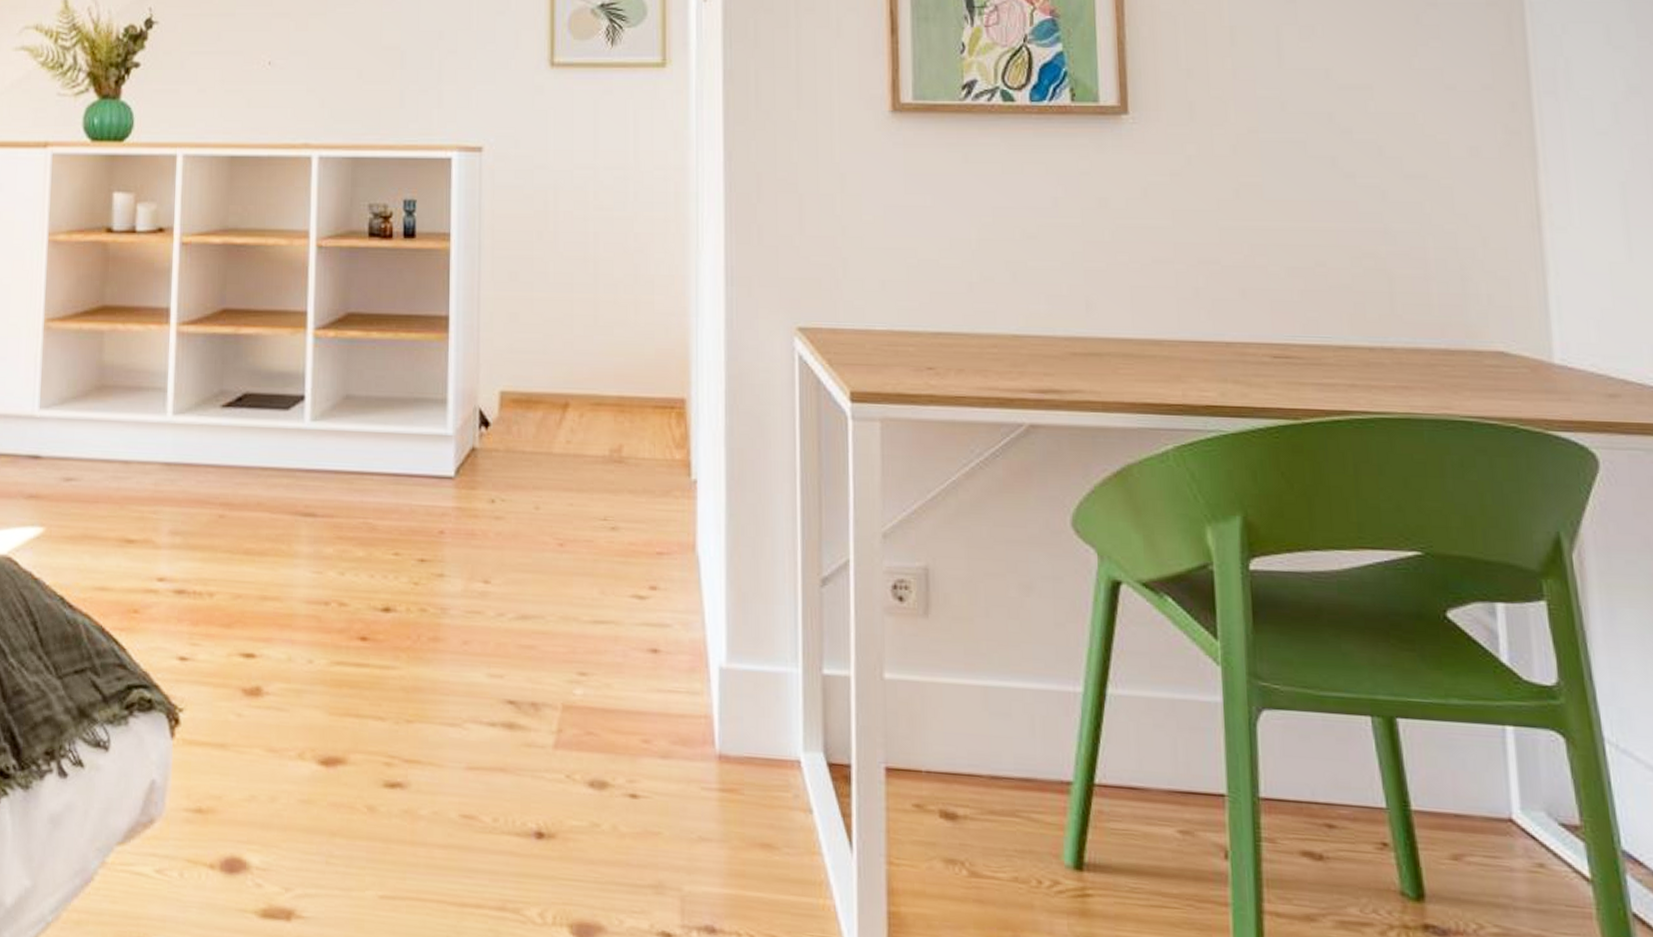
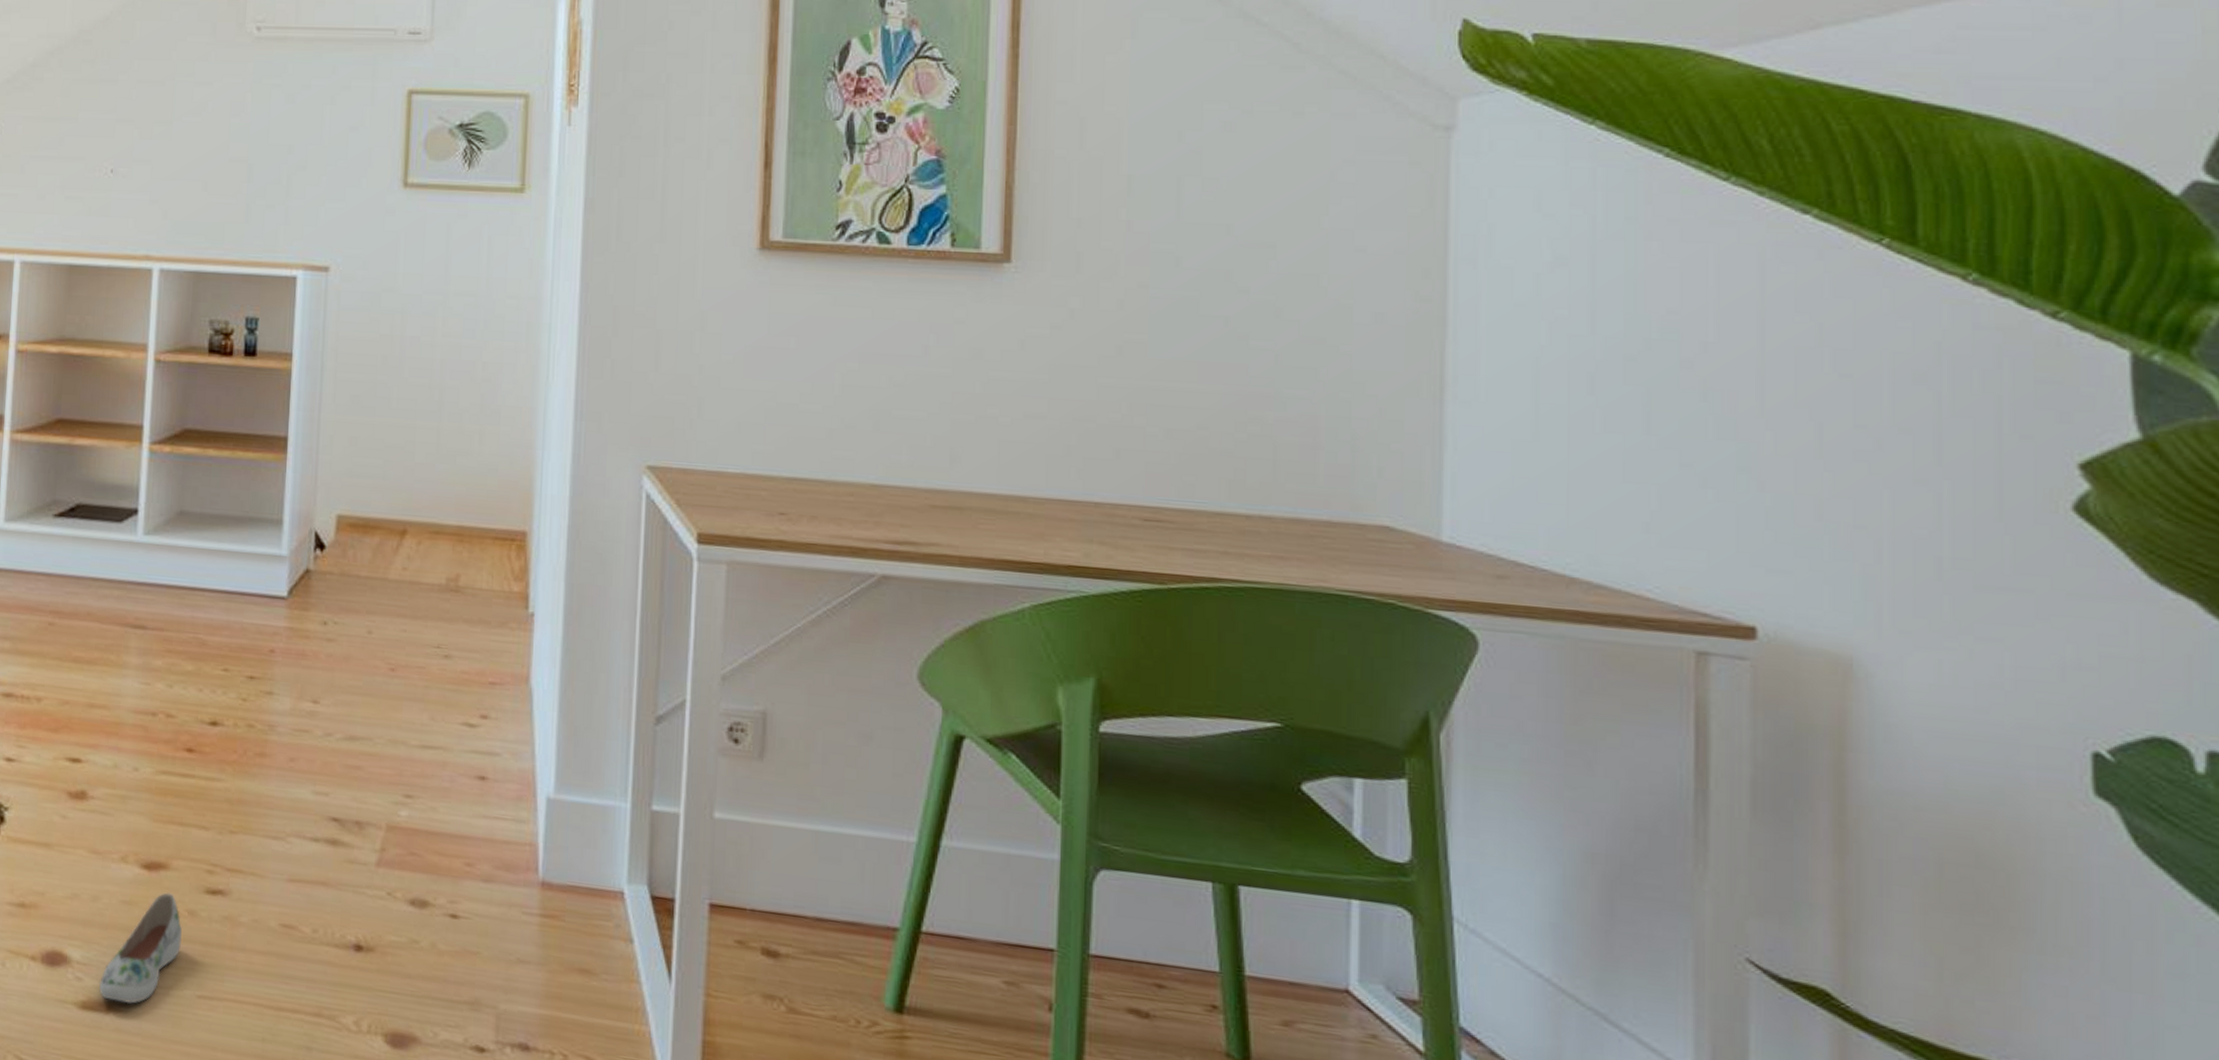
shoe: none [280,788,362,909] -> present [99,892,182,1004]

